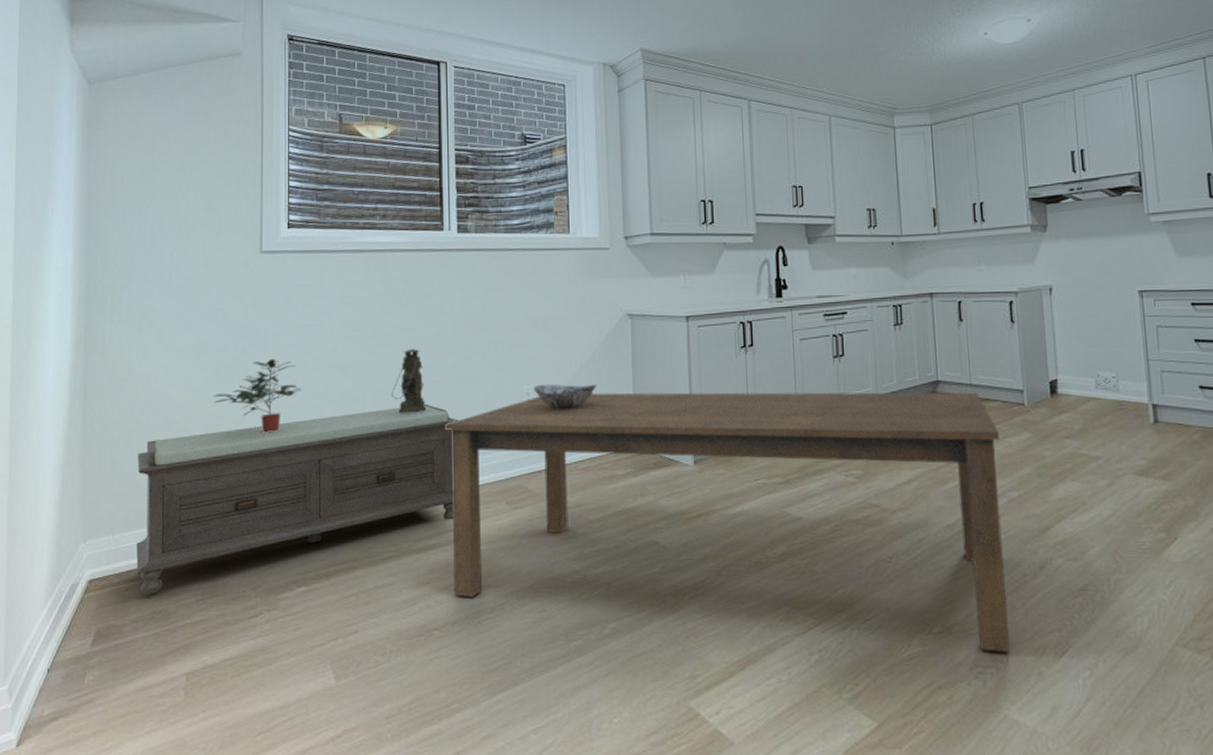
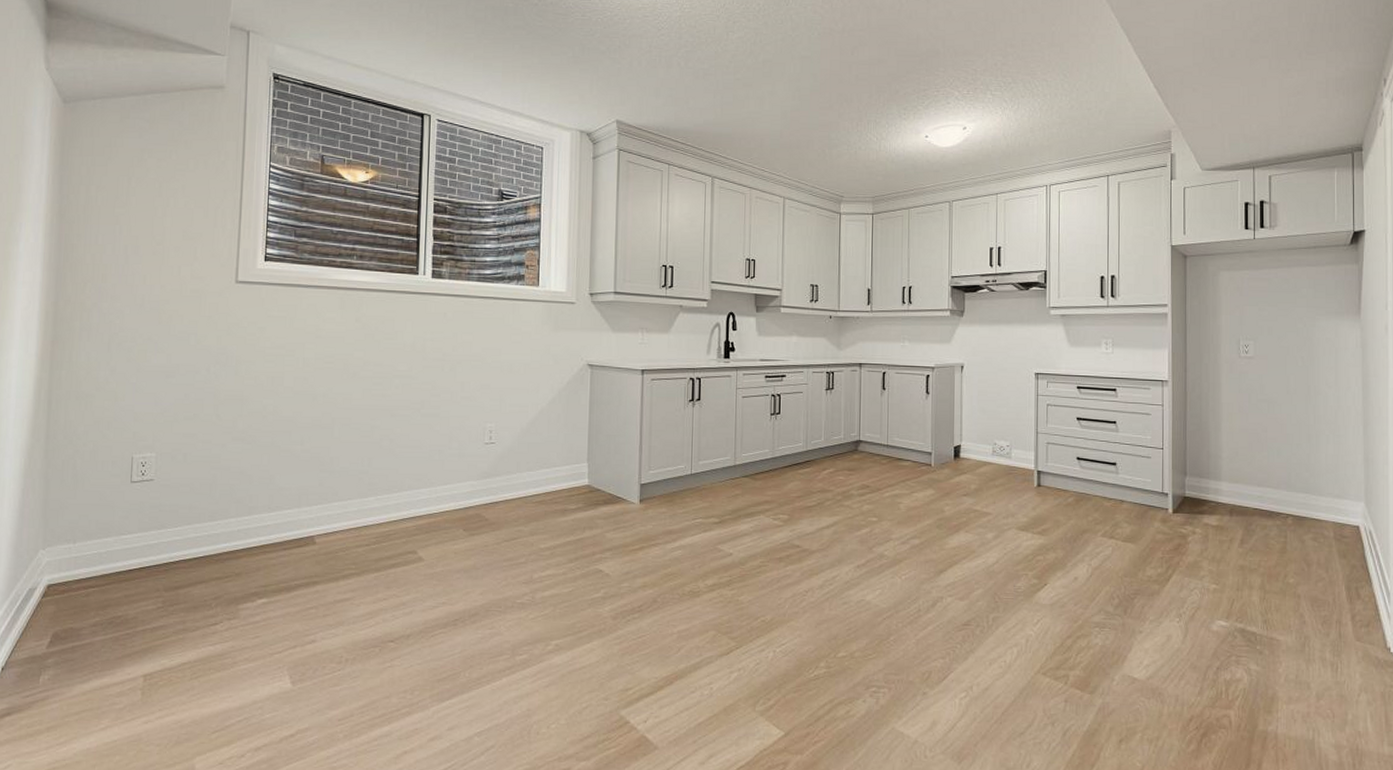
bench: present [136,403,458,594] -> none [97,435,423,600]
potted plant: present [212,358,303,433] -> none [181,384,272,454]
lantern: present [391,348,427,415] -> none [359,383,394,444]
dining table: present [445,392,1011,652] -> none [410,434,908,675]
decorative bowl: present [534,384,596,409] -> none [496,423,555,447]

